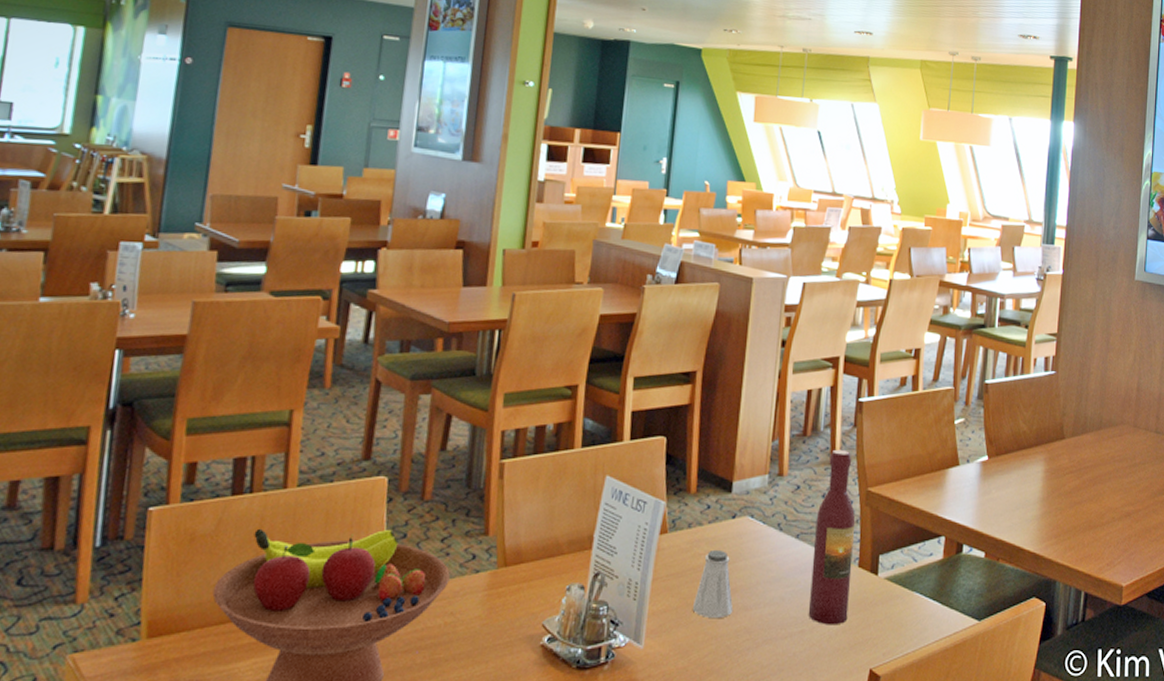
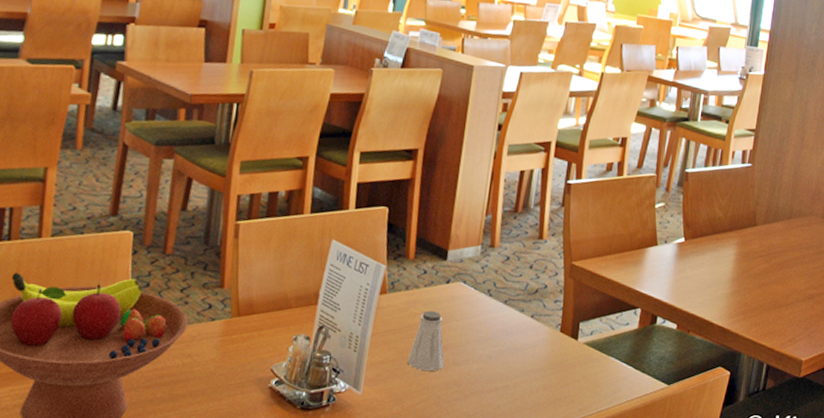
wine bottle: present [808,449,856,625] -> none [512,225,560,383]

